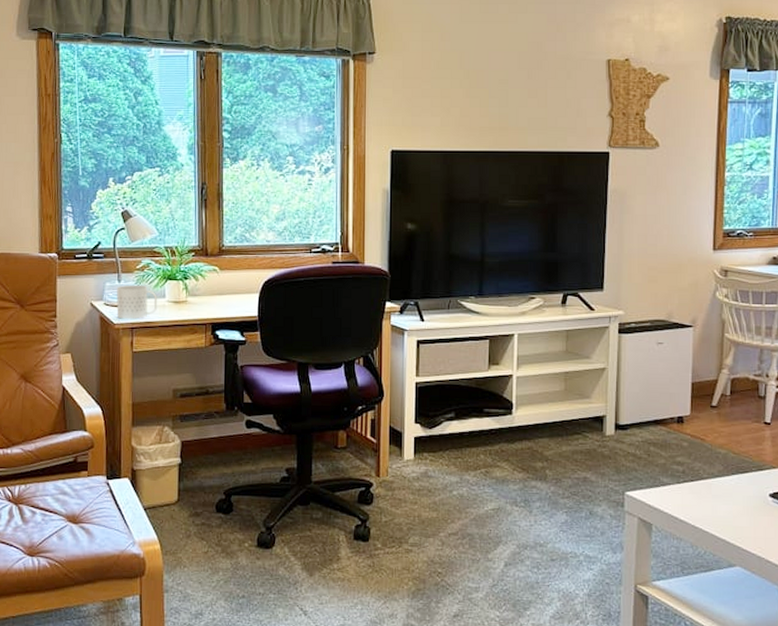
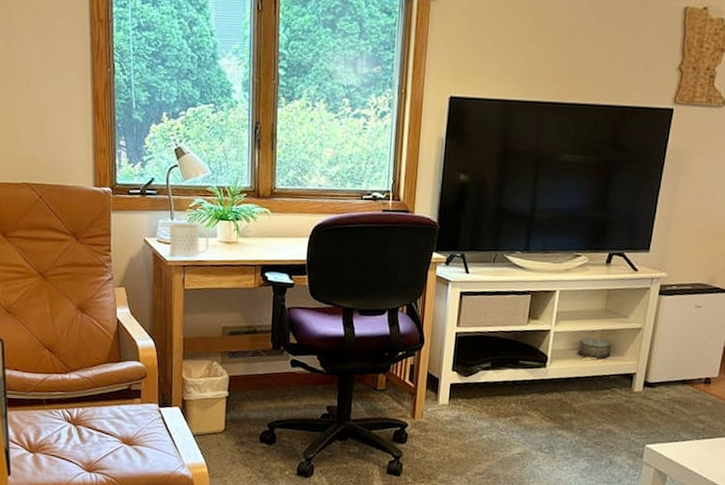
decorative box: none [542,381,576,403] -> present [577,338,611,359]

